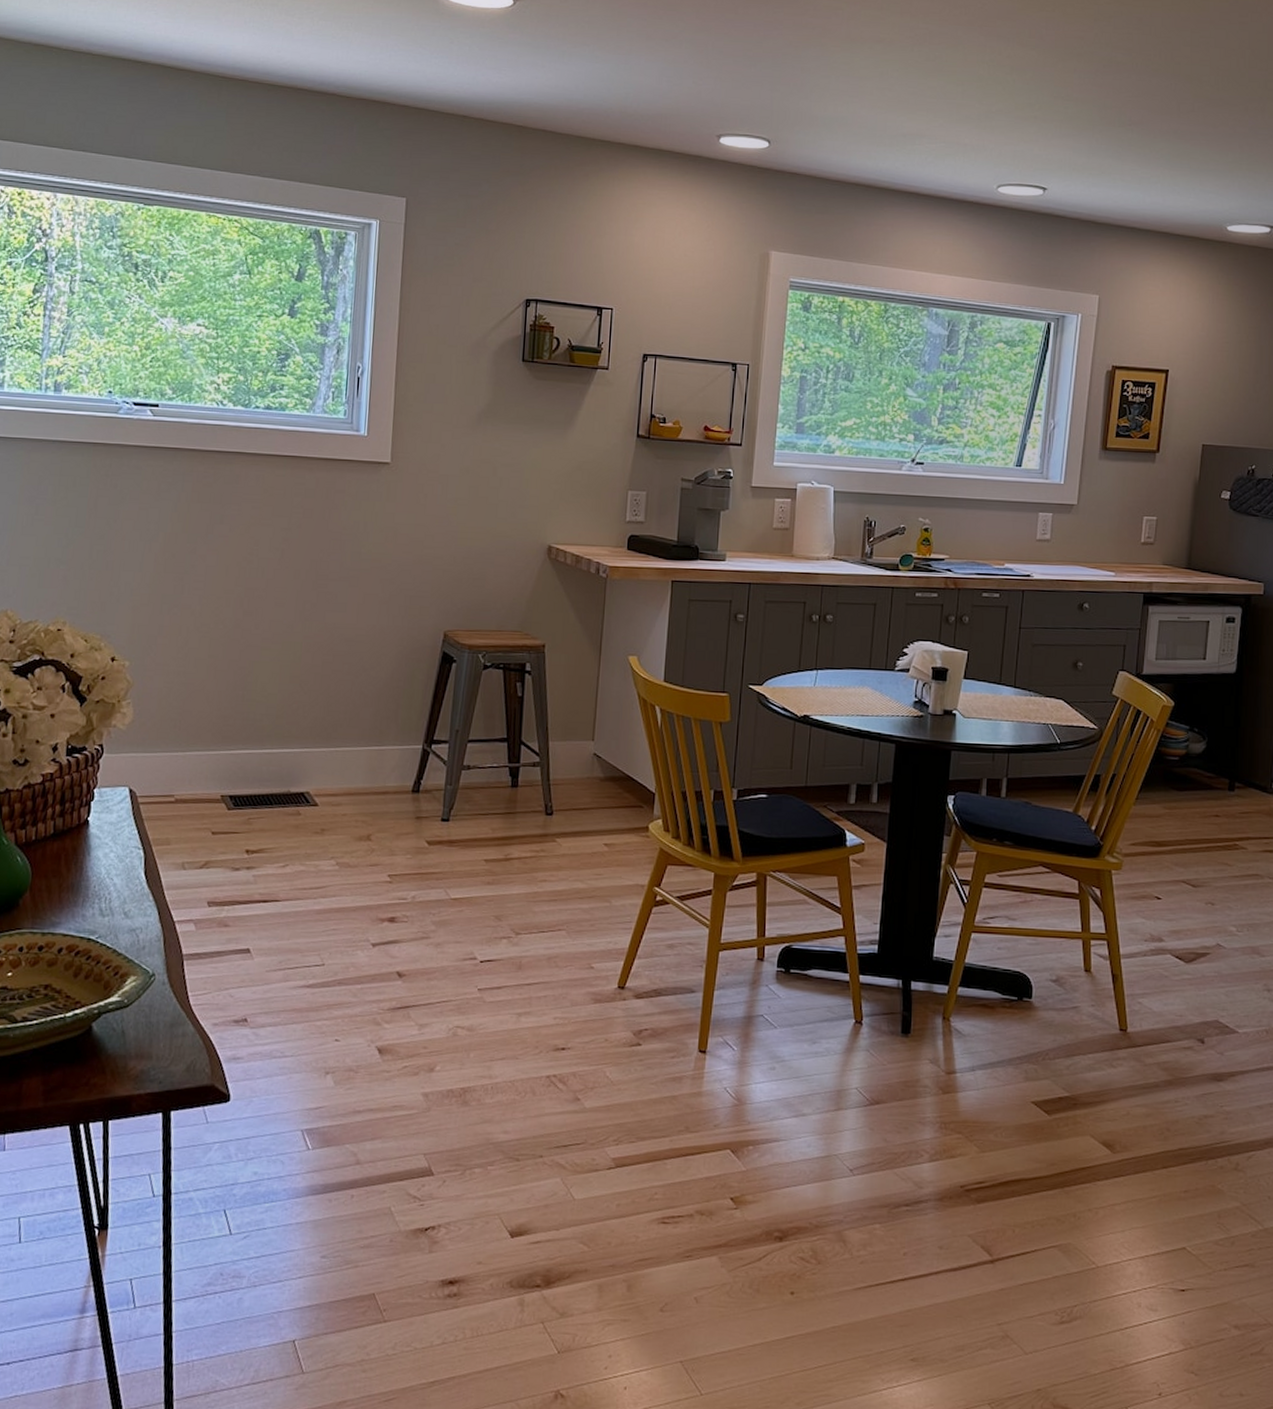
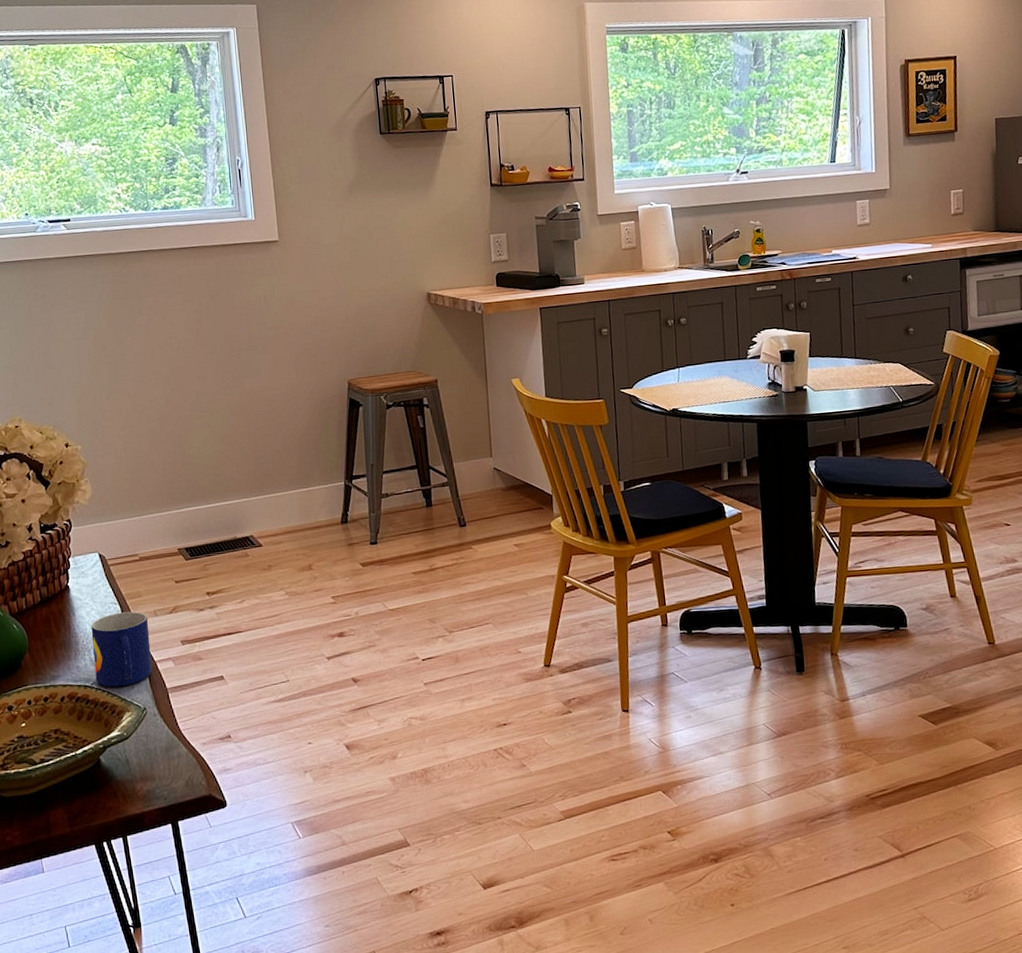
mug: none [102,859,174,945] -> present [91,611,152,688]

